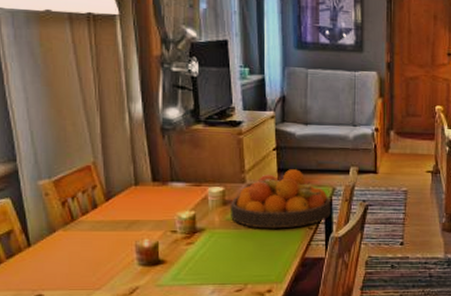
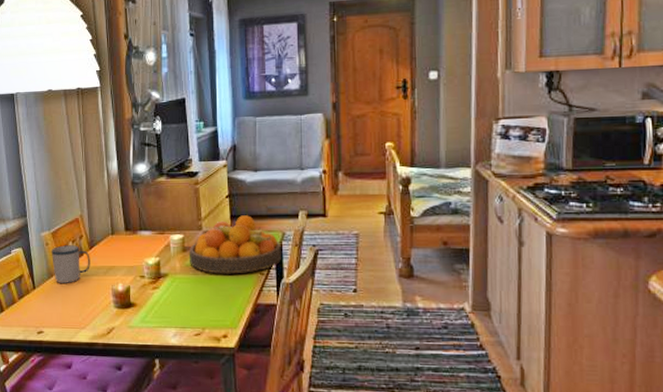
mug: none [52,196,107,239] -> present [51,245,90,283]

